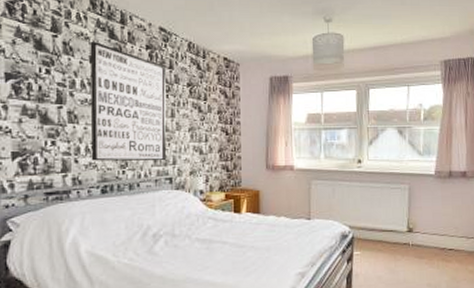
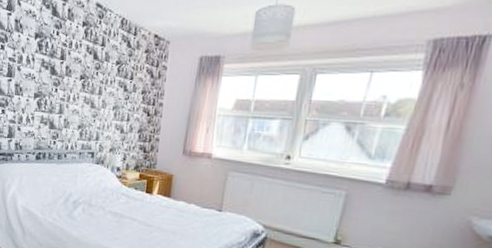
wall art: present [90,41,166,161] -> none [30,18,98,136]

